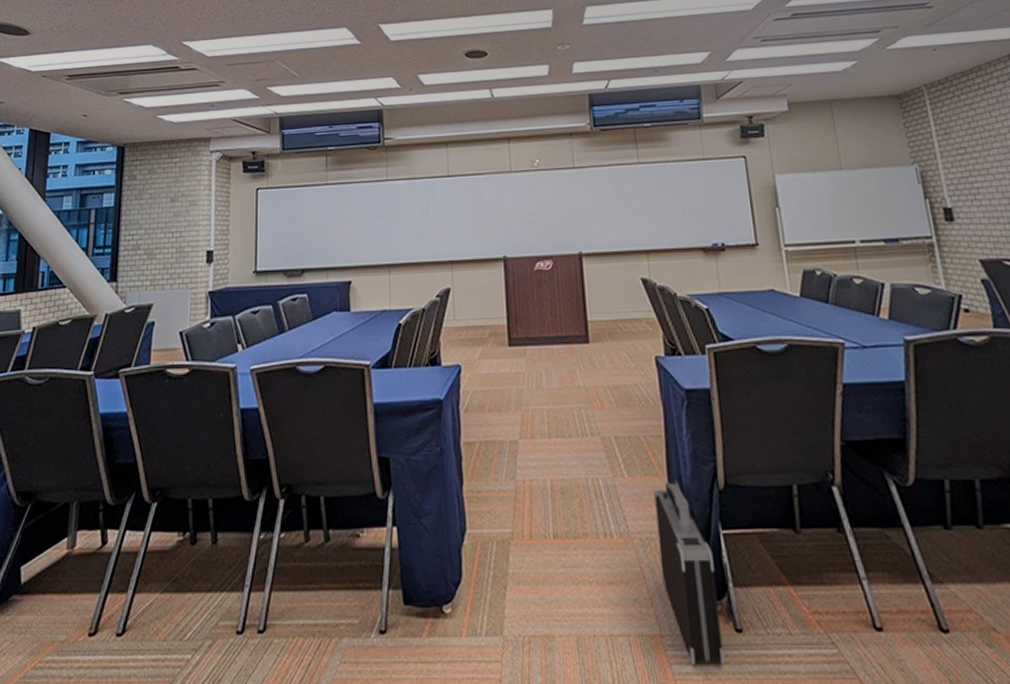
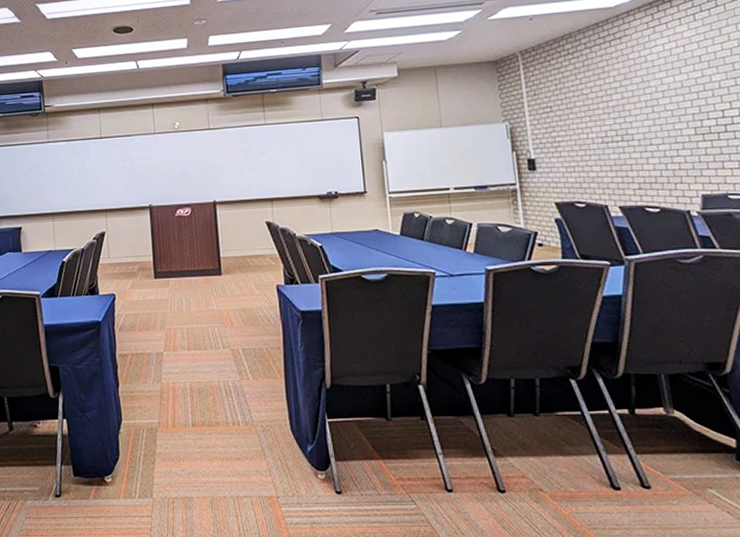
briefcase: present [654,481,726,667] -> none [273,382,327,518]

